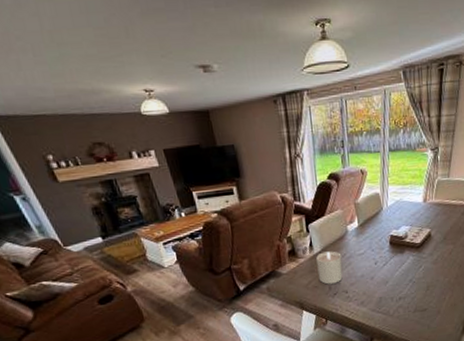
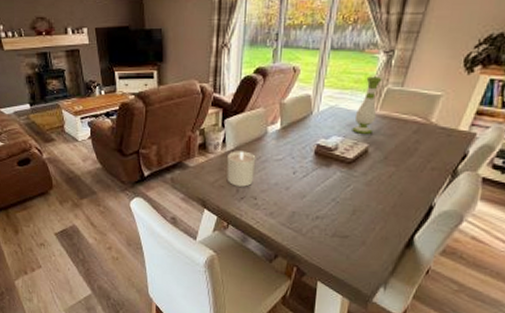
vase: none [416,170,433,221] -> present [352,76,382,134]

